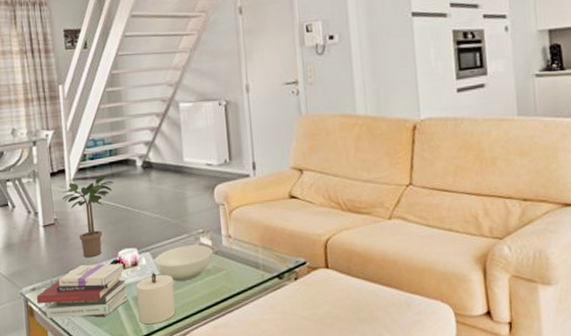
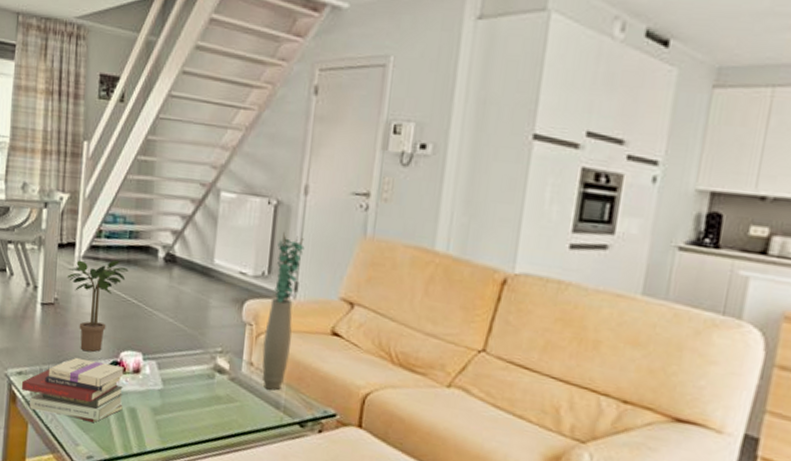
candle: present [136,272,176,325] -> none [131,385,178,445]
bowl: present [155,244,213,281] -> none [160,362,229,404]
vase: none [233,124,260,254] -> present [262,231,305,391]

